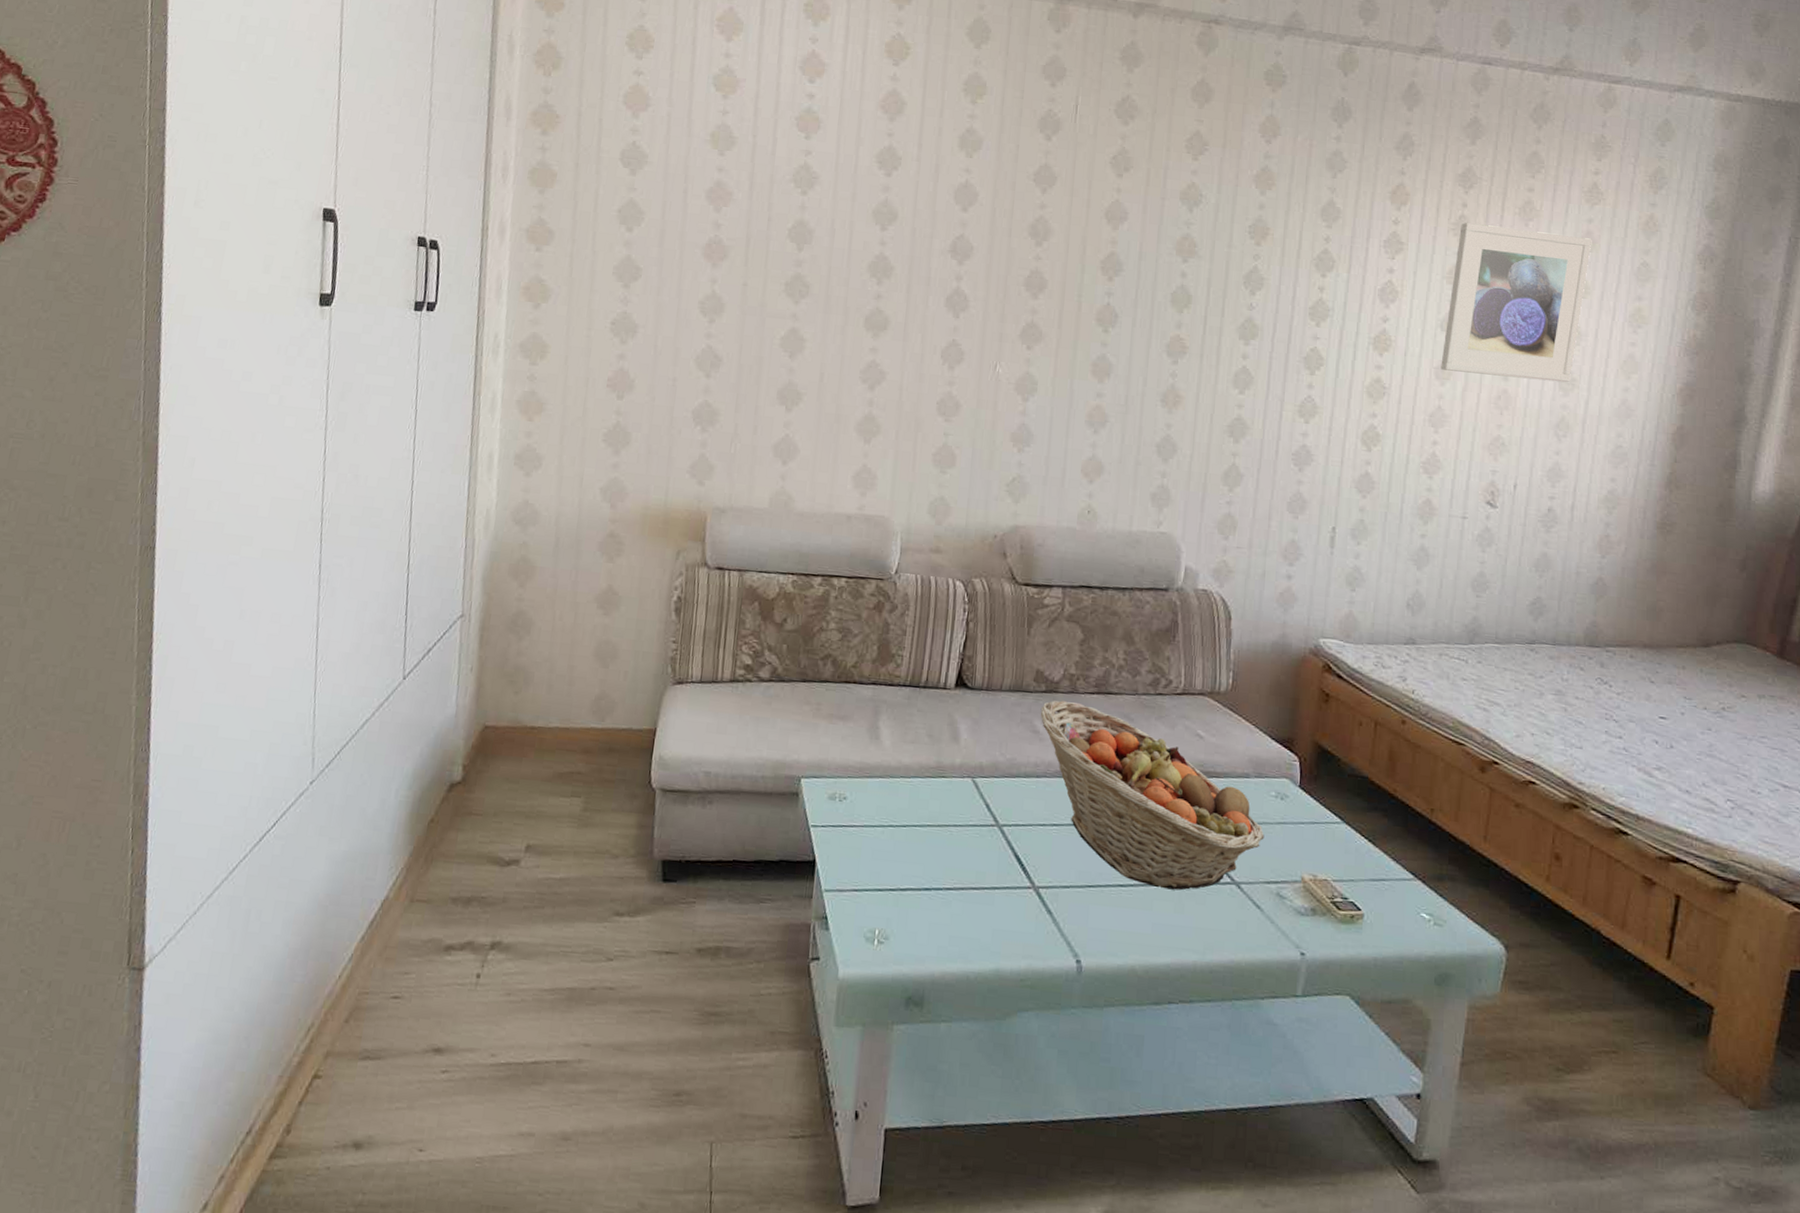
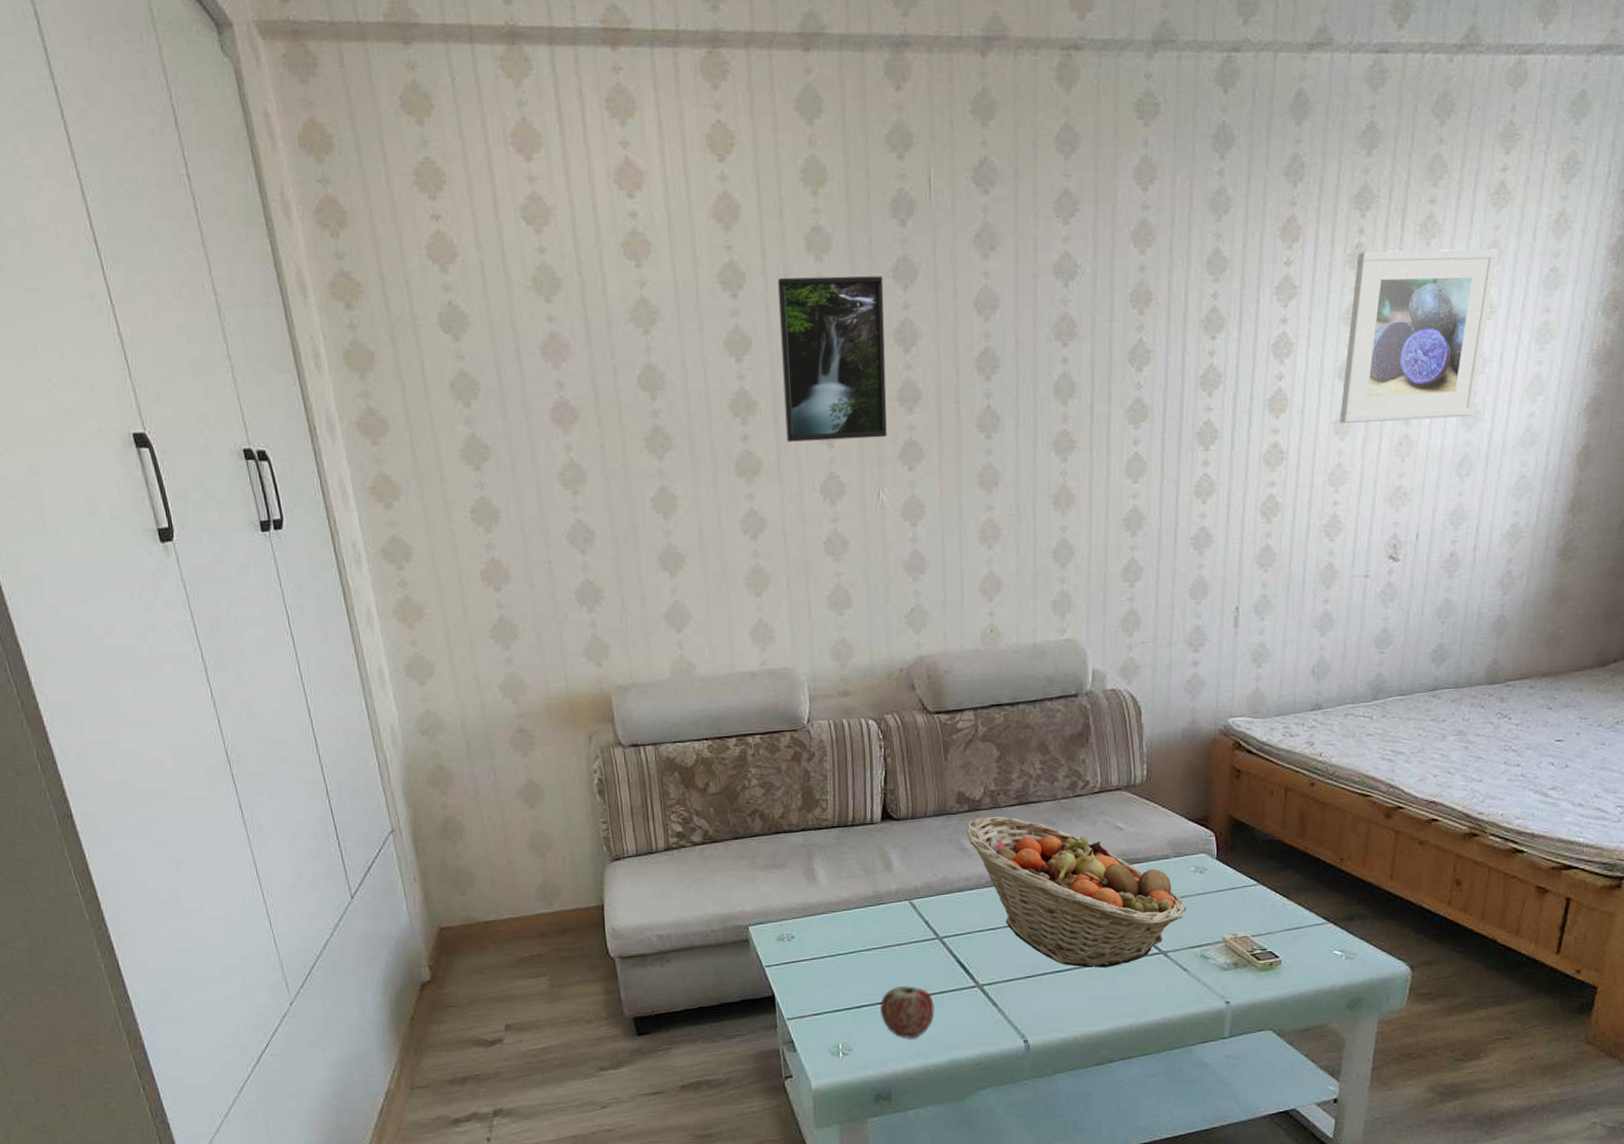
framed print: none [916,166,1025,316] -> present [777,276,887,442]
apple: none [925,873,984,936] -> present [880,986,935,1038]

